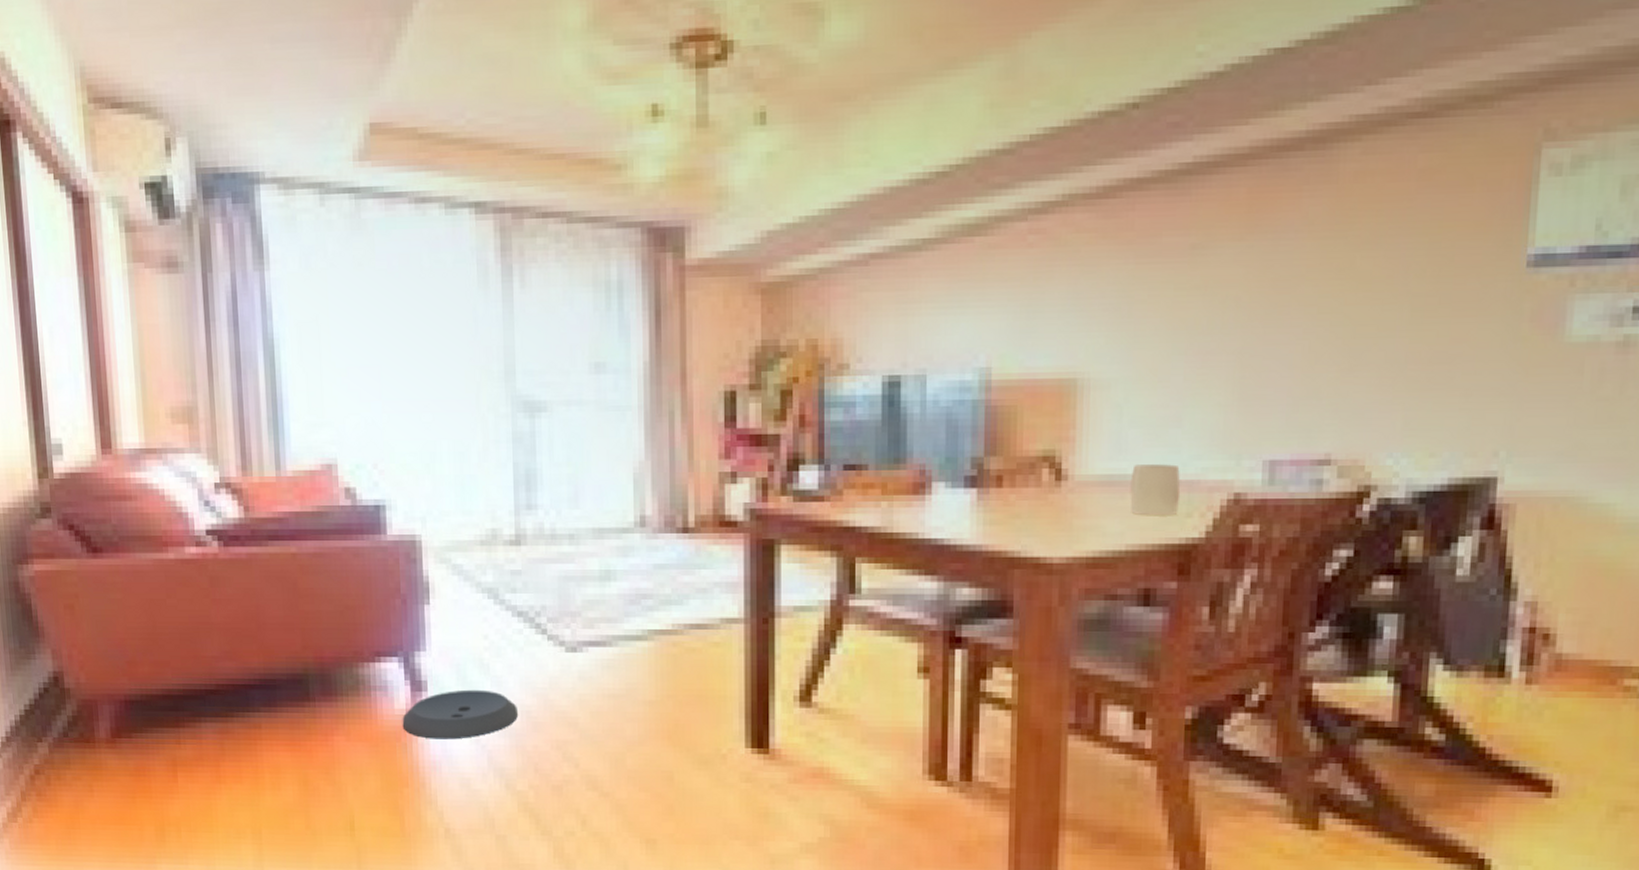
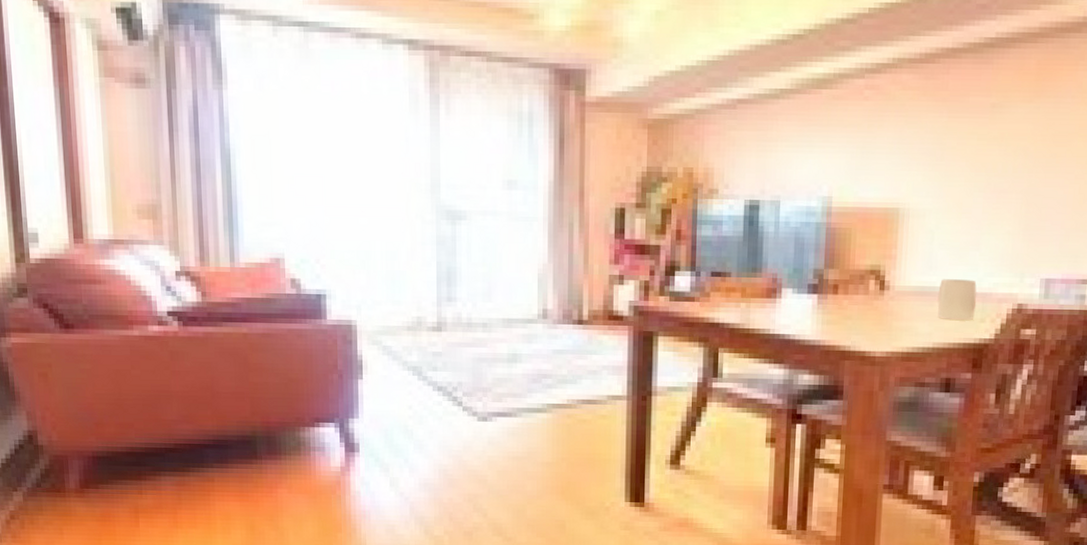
robot vacuum: present [402,689,518,740] -> none [337,451,436,493]

